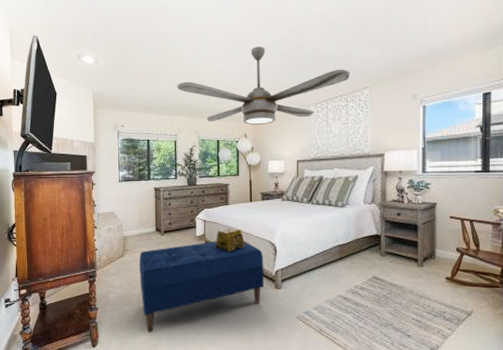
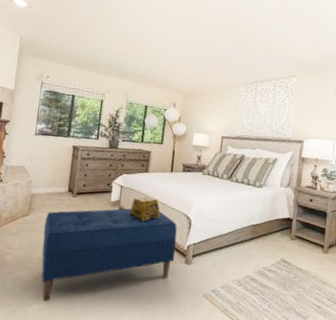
ceiling fan: present [177,46,351,125] -> none [111,20,281,97]

